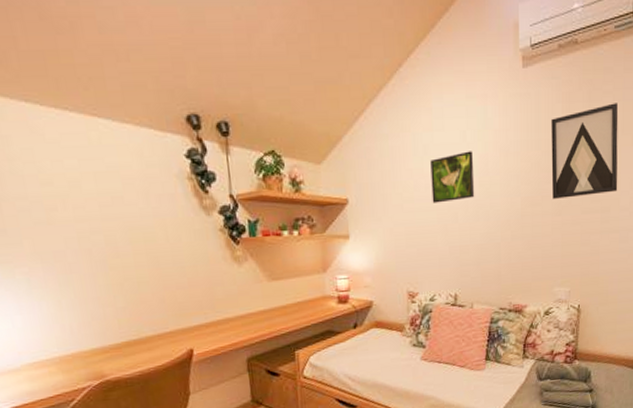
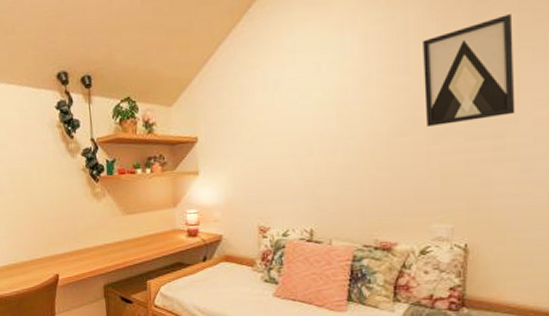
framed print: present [430,151,475,204] -> none [282,82,332,138]

